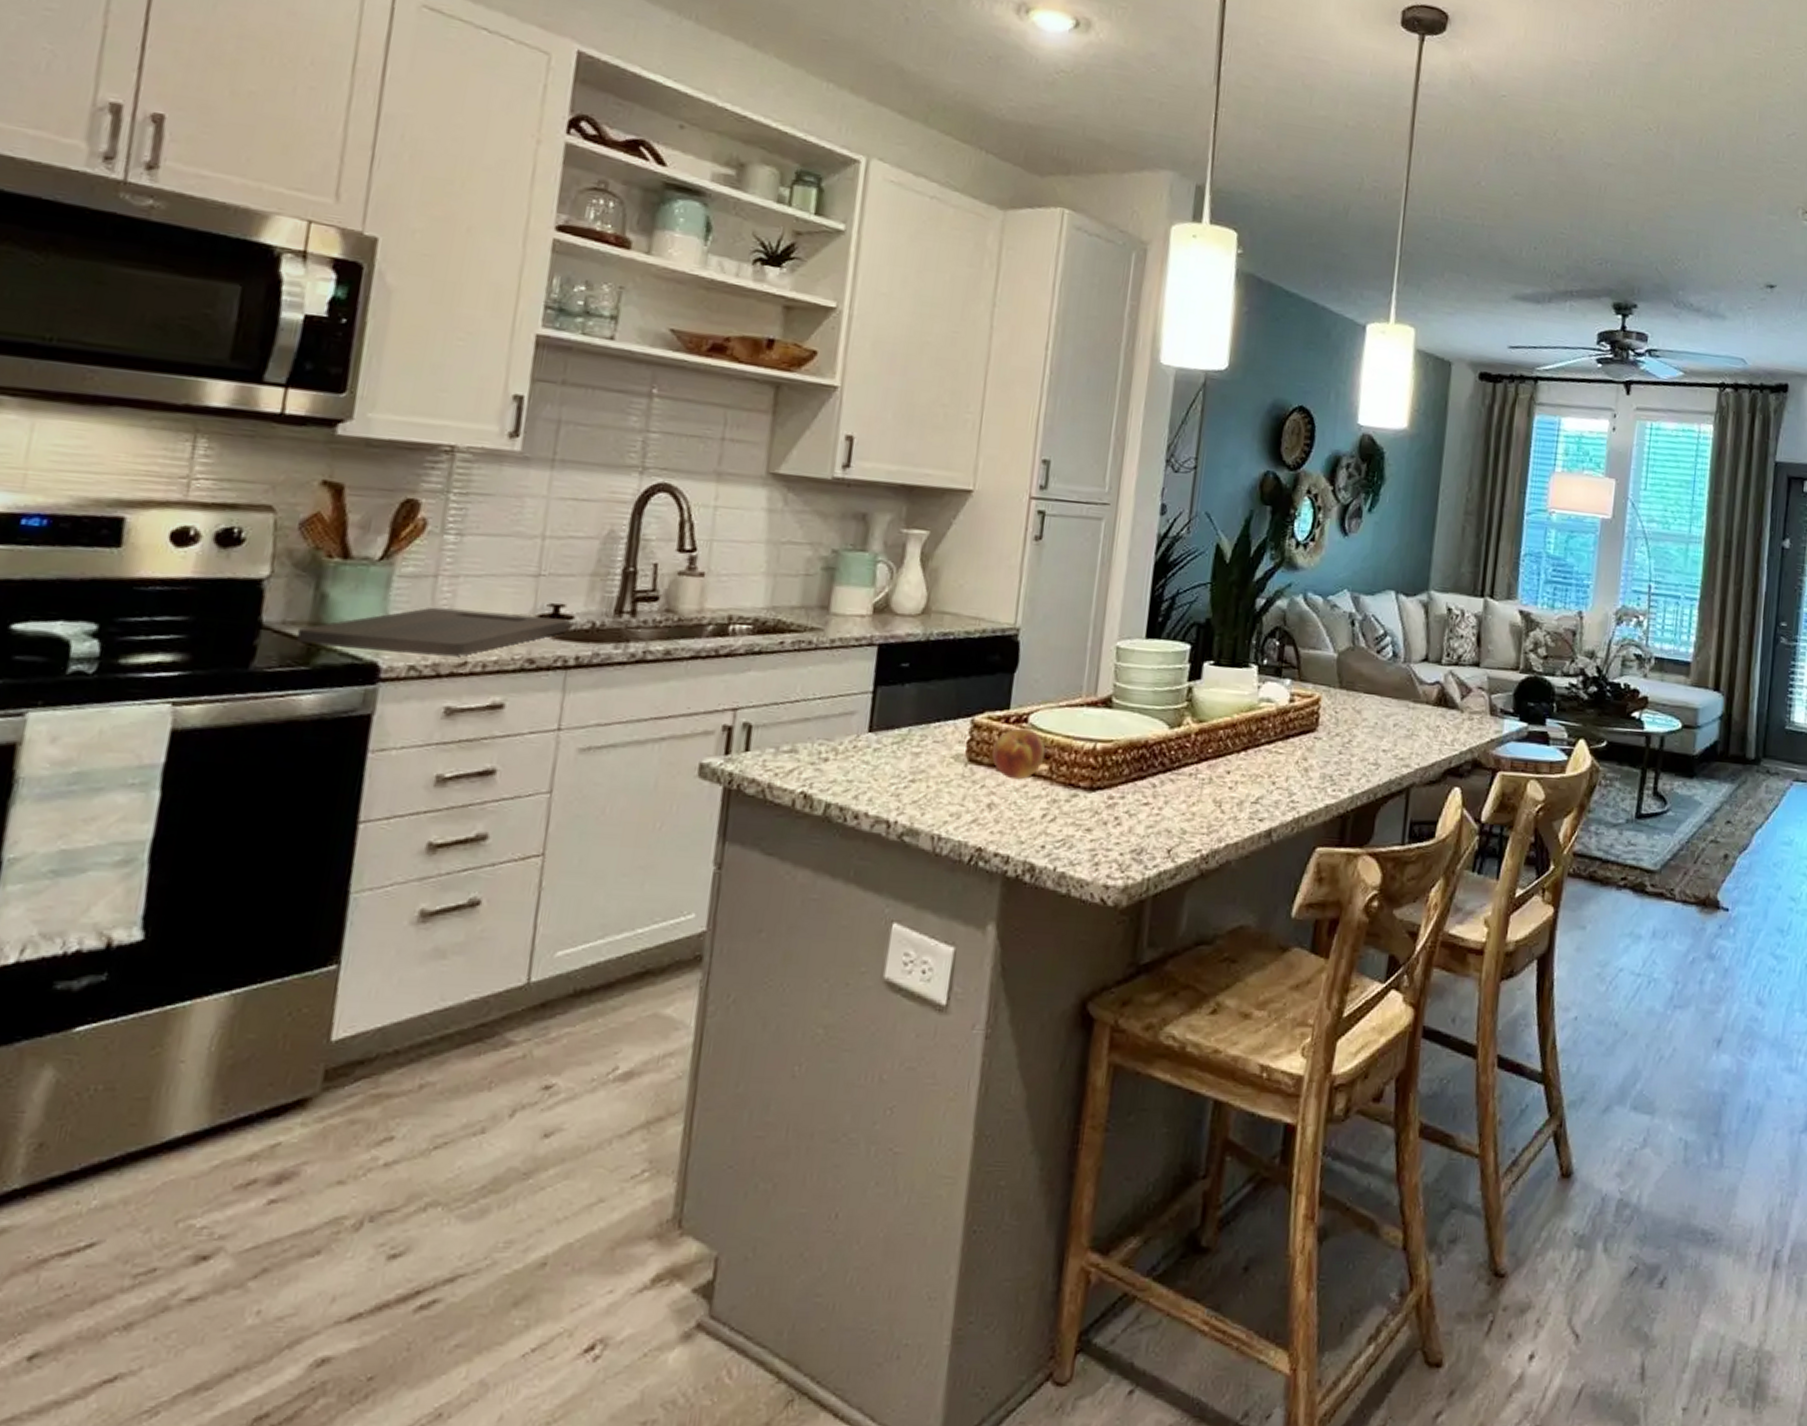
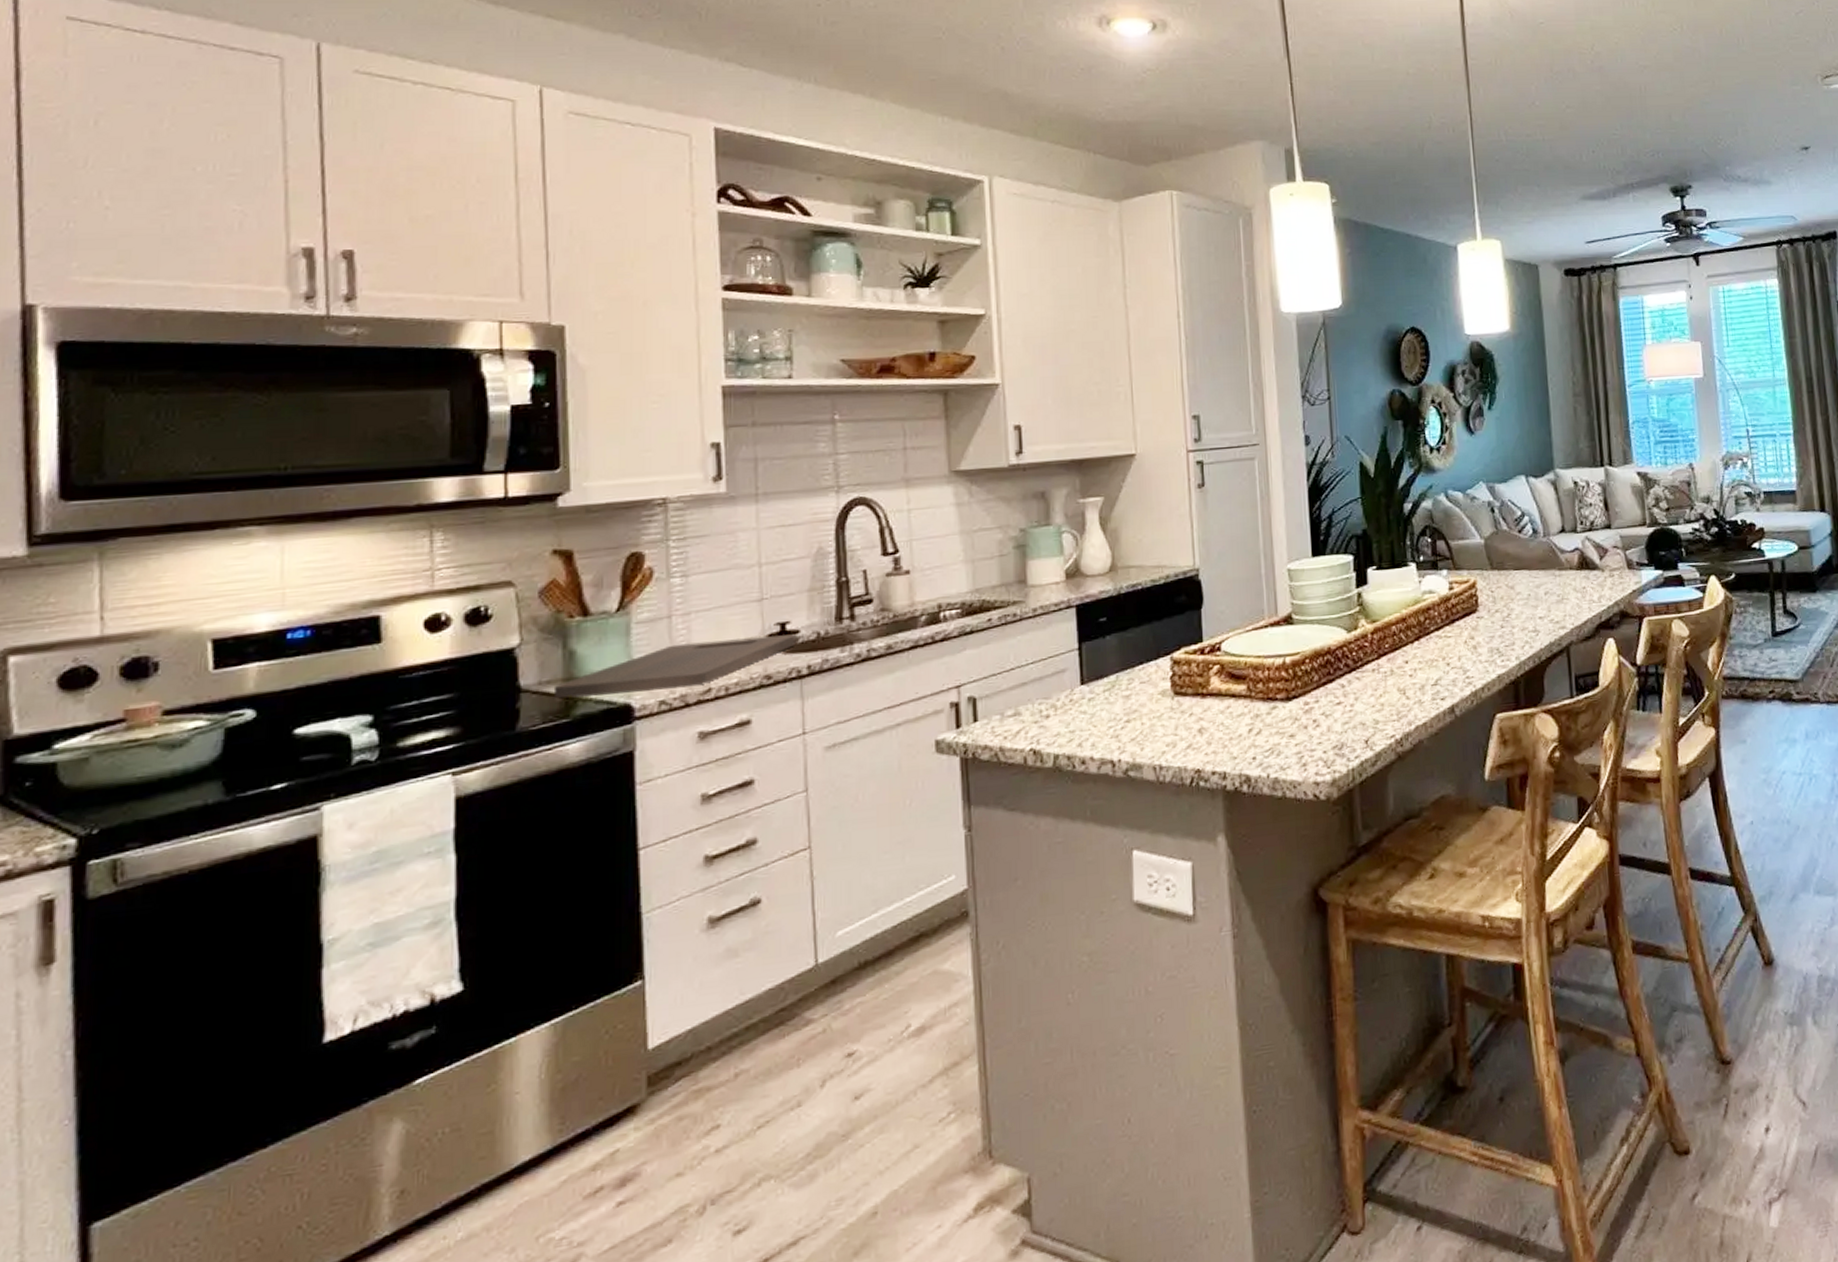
fruit: present [992,728,1046,780] -> none [1194,656,1242,704]

